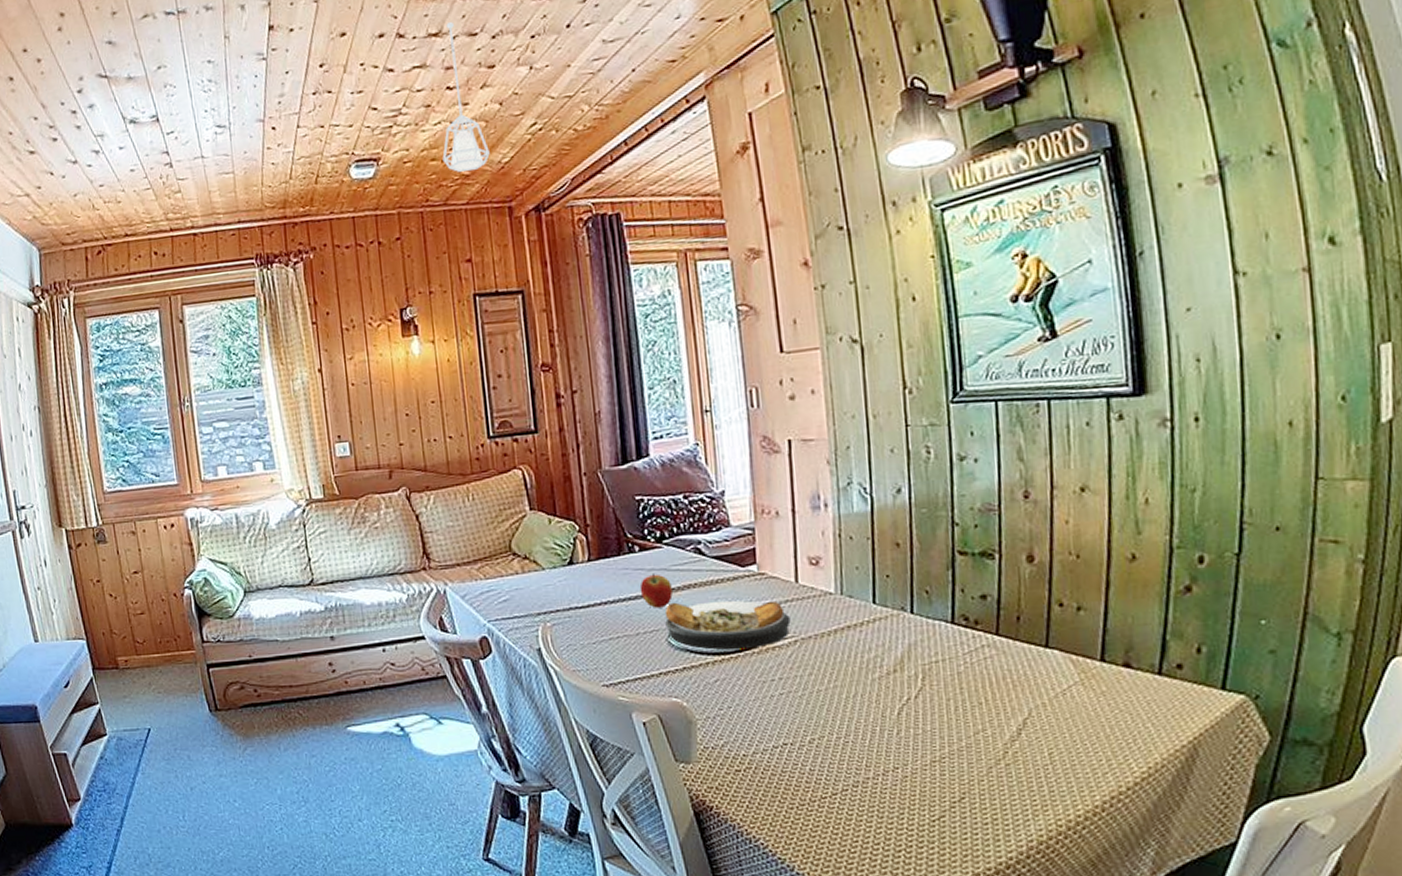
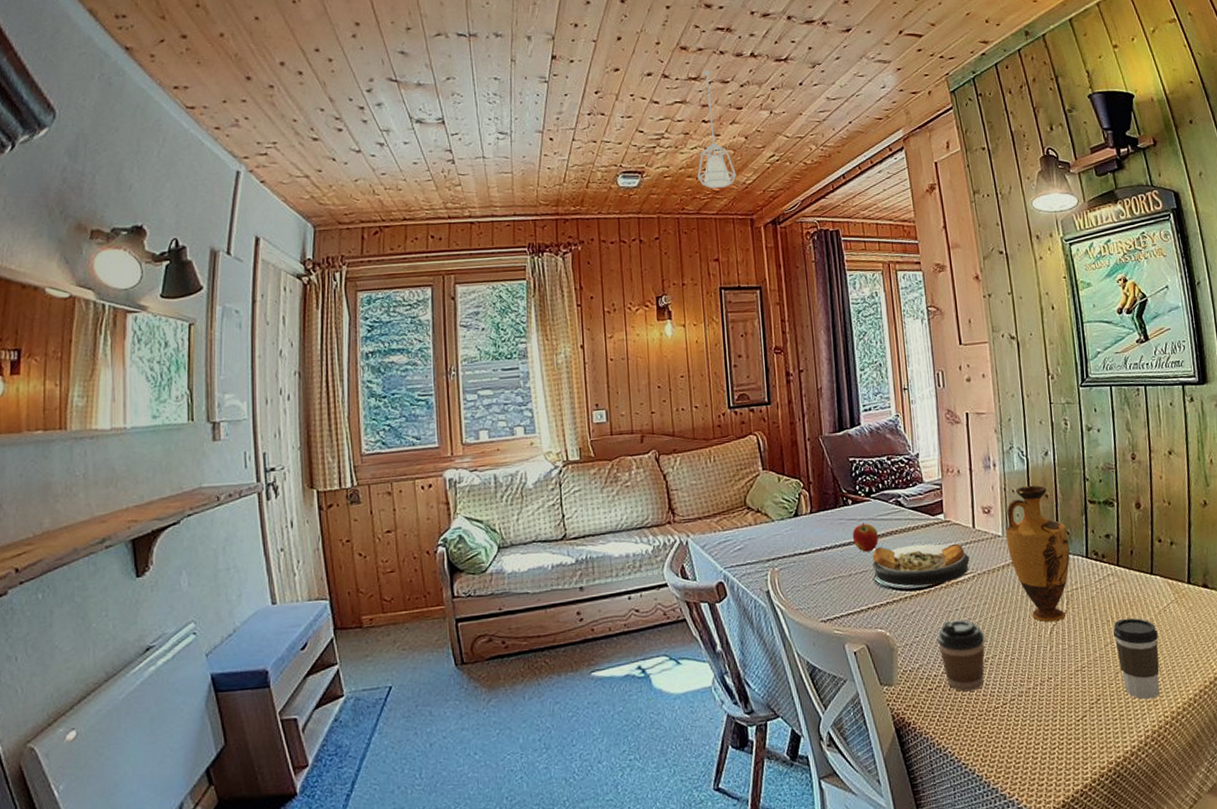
coffee cup: none [746,691,810,777] -> present [936,619,985,692]
vase: none [840,530,929,701] -> present [1006,485,1070,622]
coffee cup: none [987,700,1053,803] -> present [1113,617,1160,700]

